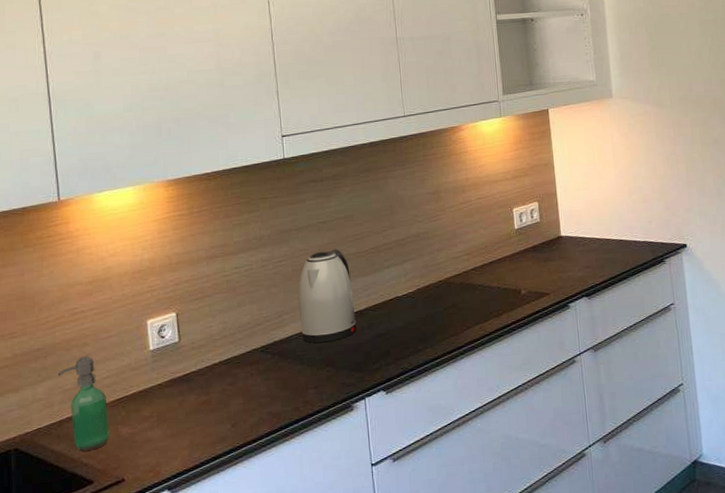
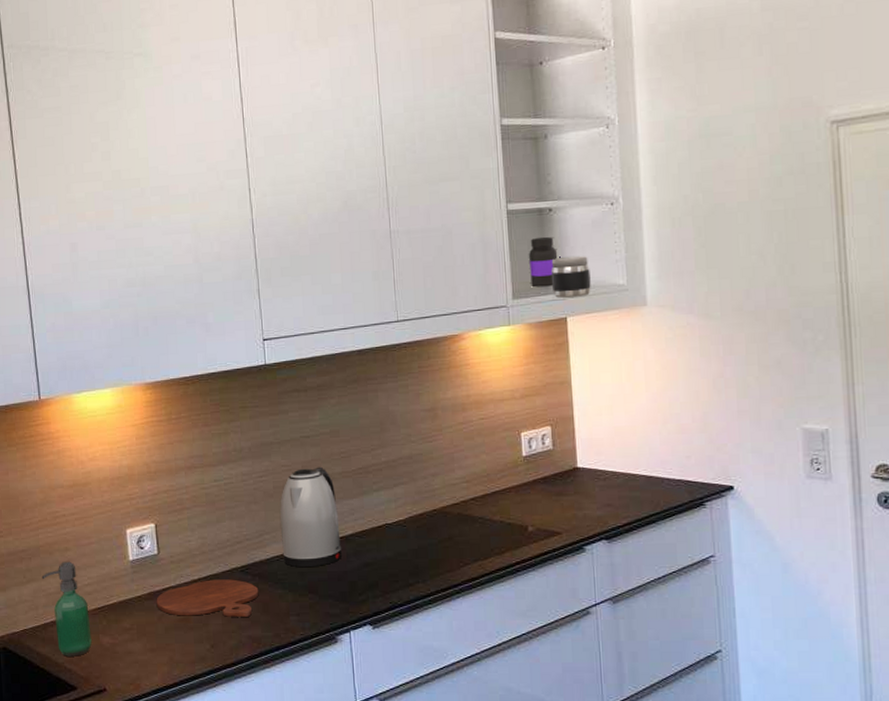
cutting board: none [177,359,279,400] -> present [156,579,259,617]
jar: none [516,42,540,85] -> present [529,237,558,288]
jar: none [534,57,568,93] -> present [551,255,591,298]

